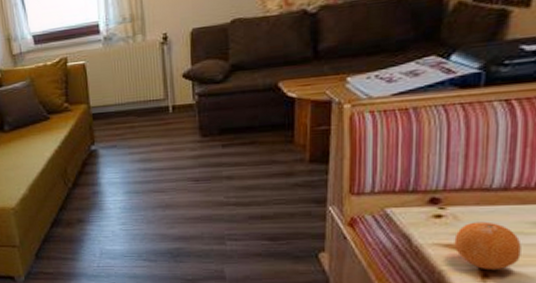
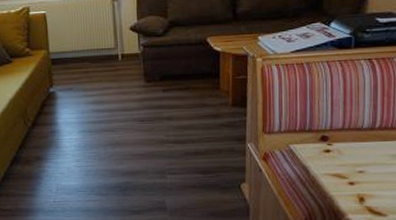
fruit: present [454,221,522,271] -> none [339,155,385,195]

